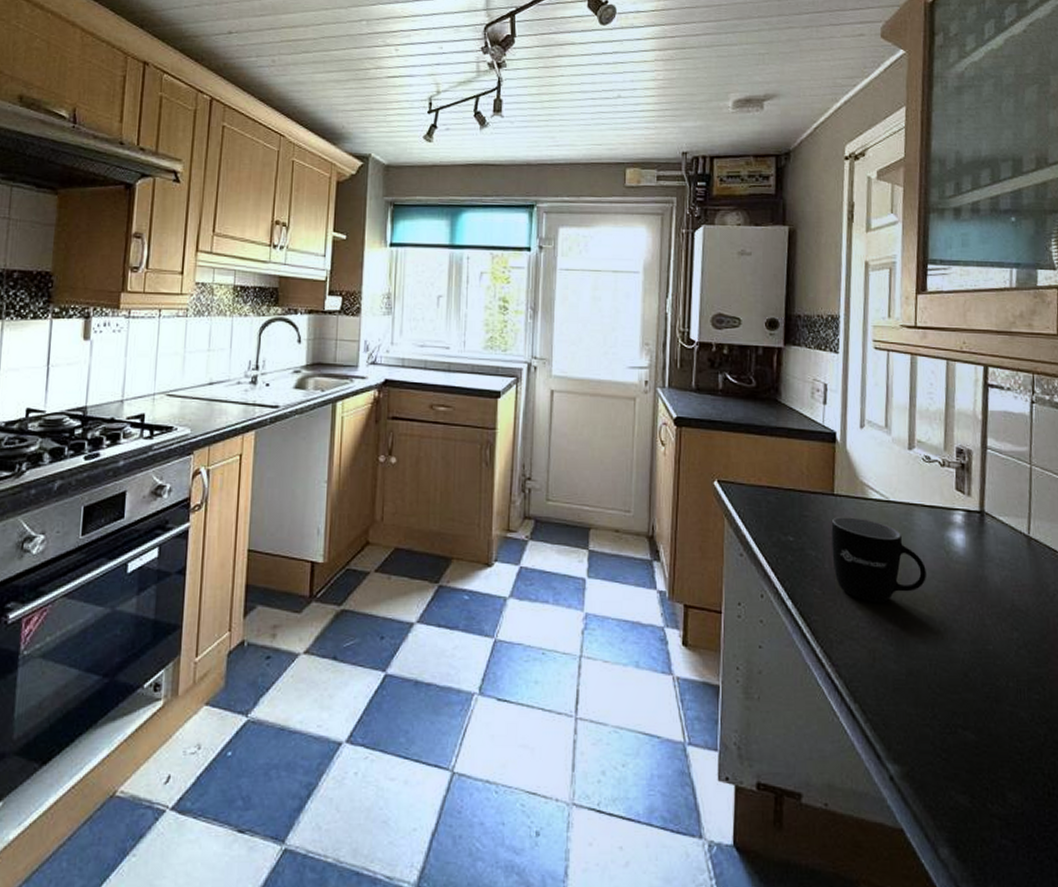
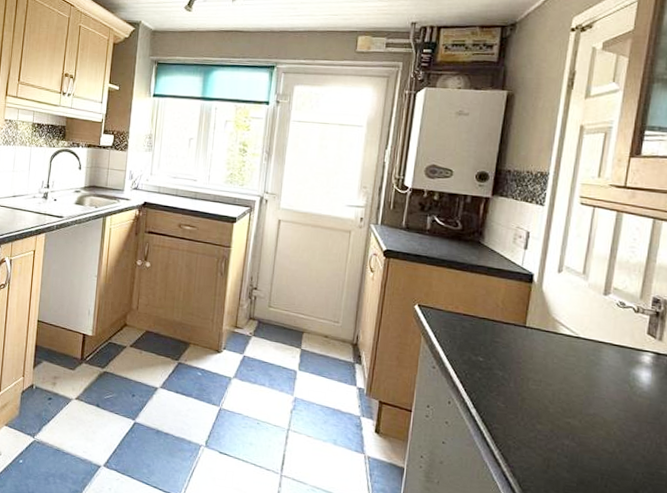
mug: present [831,517,926,603] -> none [518,345,608,422]

